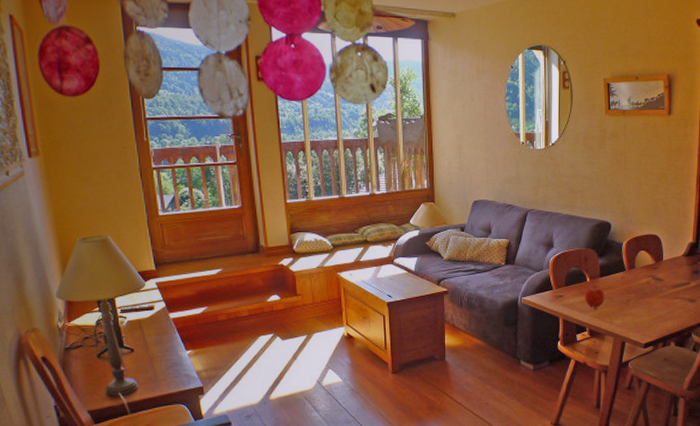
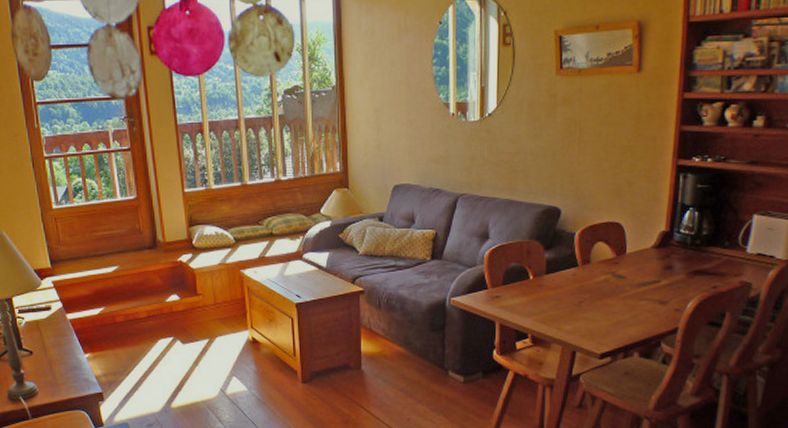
apple: present [585,287,605,308] -> none [526,286,551,311]

